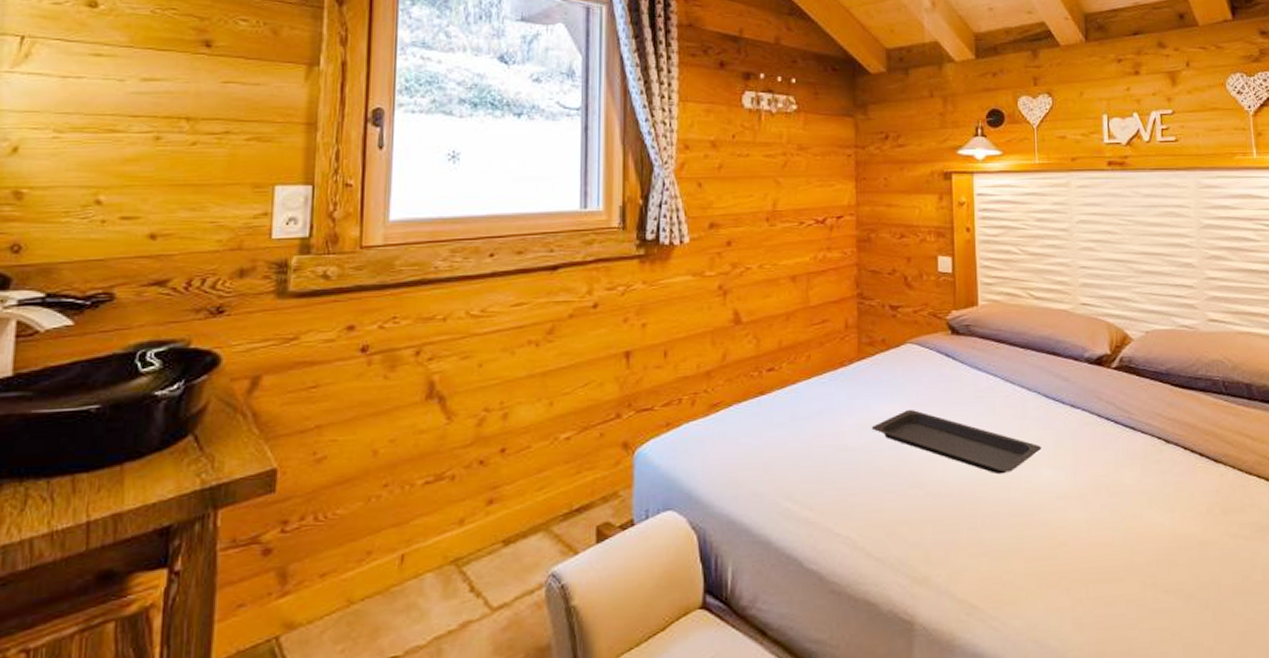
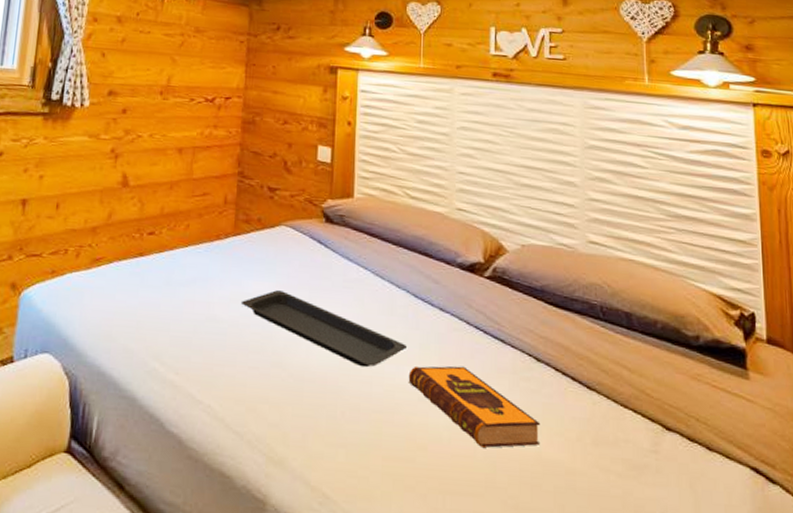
hardback book: none [1045,458,1174,535] -> present [408,365,541,449]

